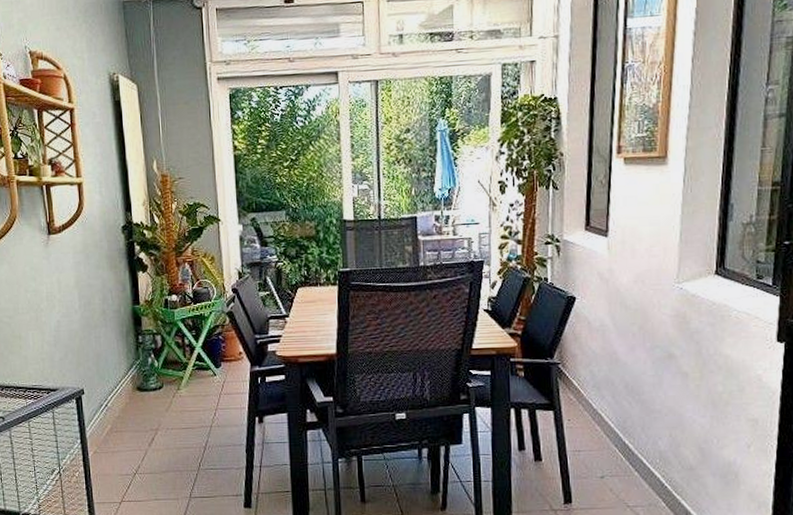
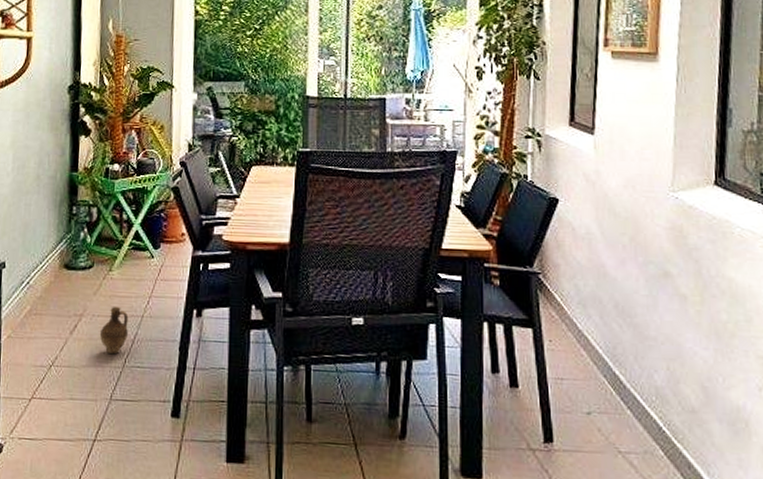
ceramic jug: none [174,419,200,460] -> present [99,306,129,355]

